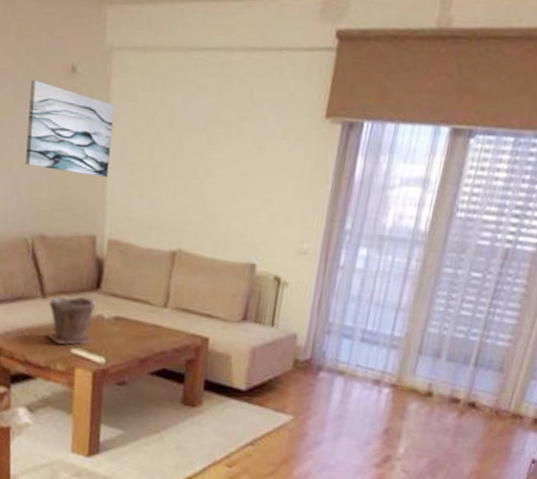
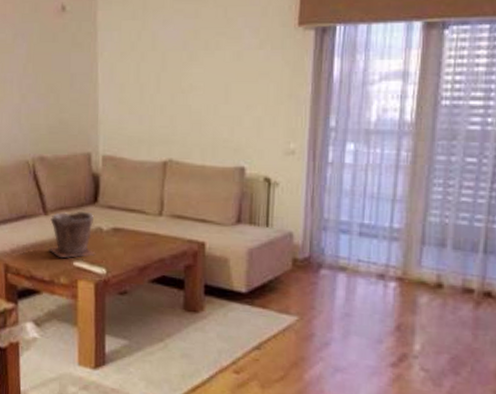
wall art: present [25,79,114,178] -> none [24,20,101,100]

